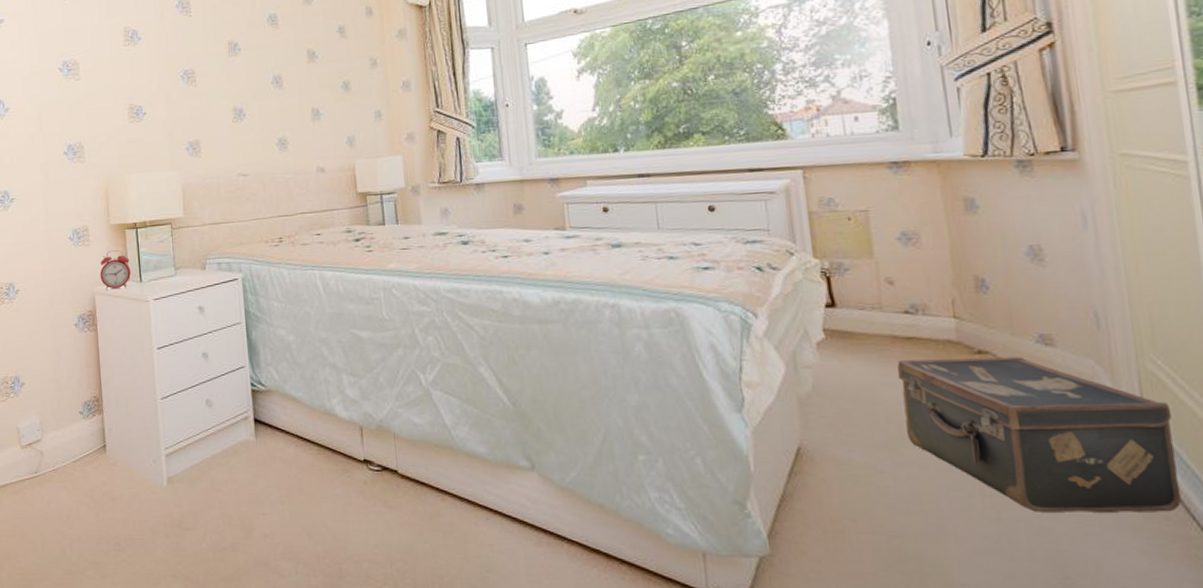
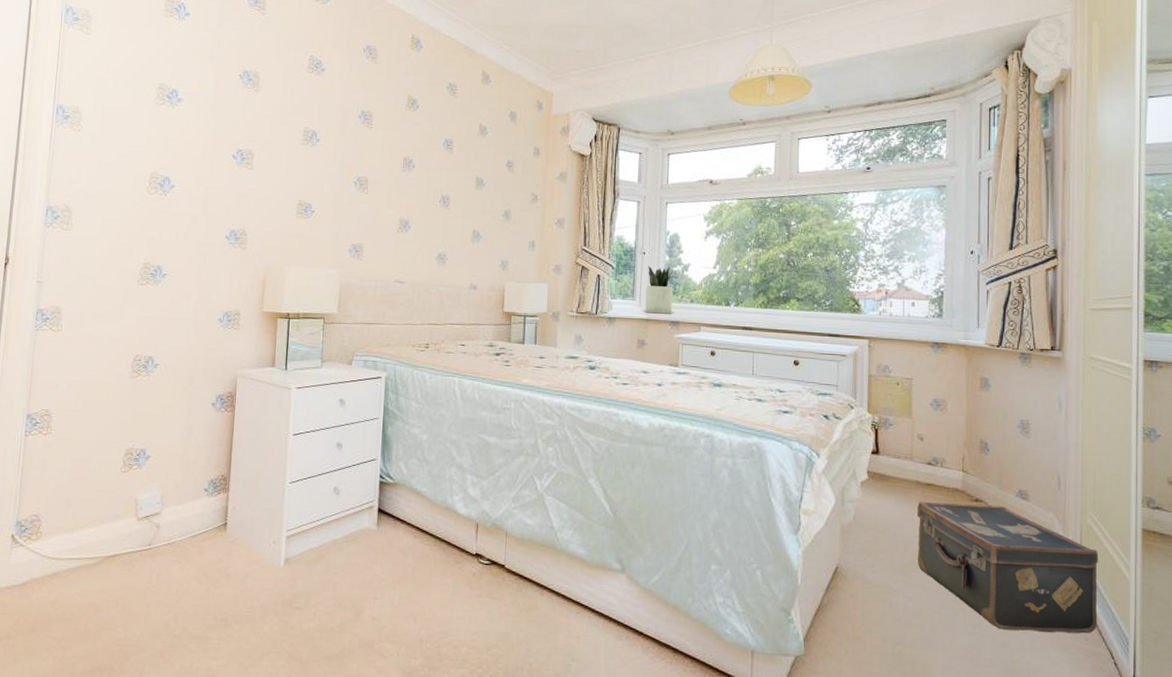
alarm clock: present [100,249,131,290] -> none [245,336,278,374]
planter: none [514,116,553,174] -> present [643,265,675,315]

